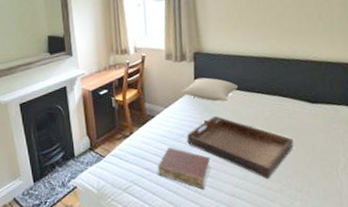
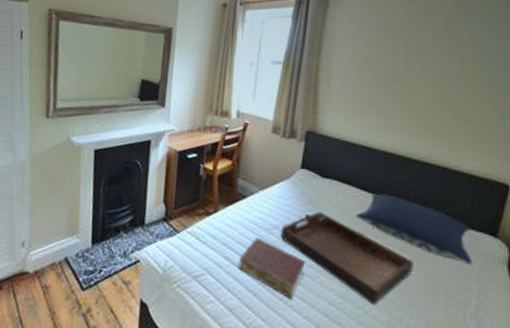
pillow: present [180,77,239,102] -> none [282,162,355,198]
pillow: none [244,90,337,132] -> present [356,192,472,264]

